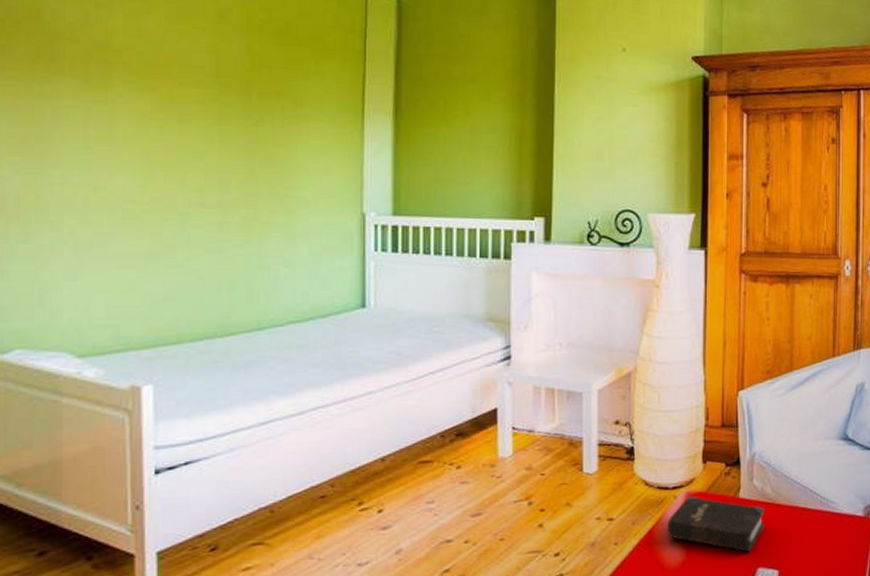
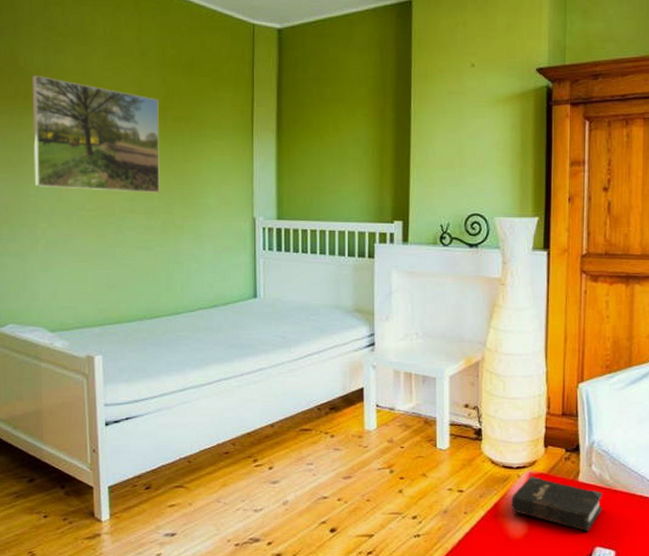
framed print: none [61,33,241,183] -> present [32,75,160,193]

